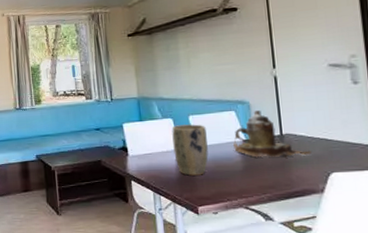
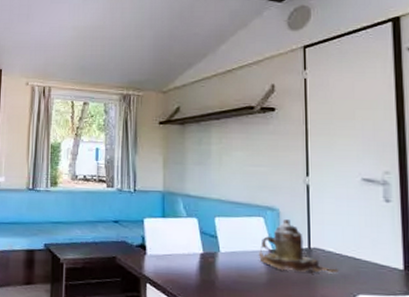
plant pot: present [172,124,209,176] -> none [196,226,232,285]

